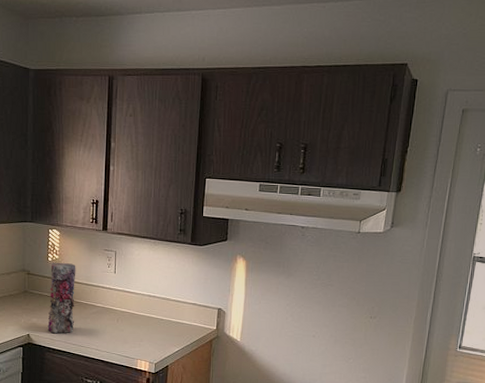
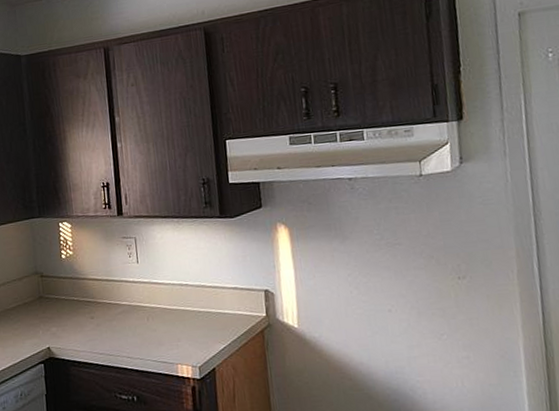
vase: present [47,262,76,333] -> none [65,258,99,343]

